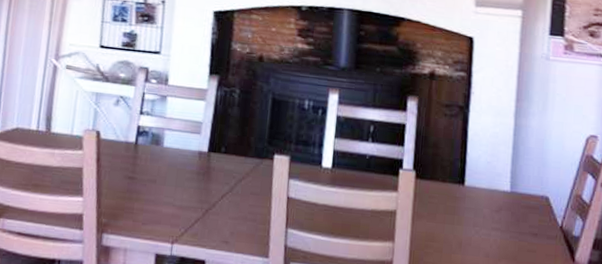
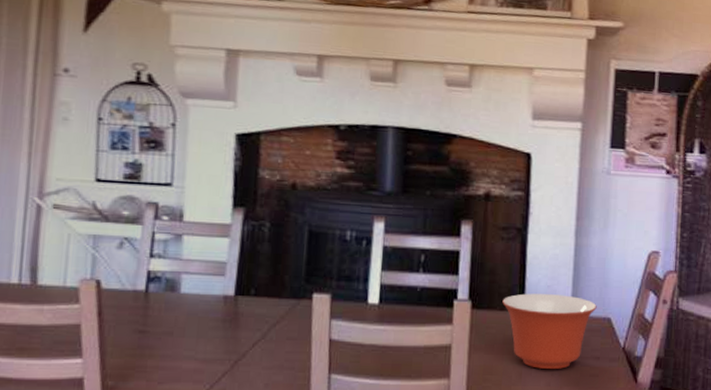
mixing bowl: none [444,167,535,242] -> present [502,293,597,369]

